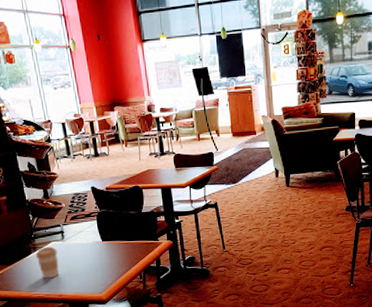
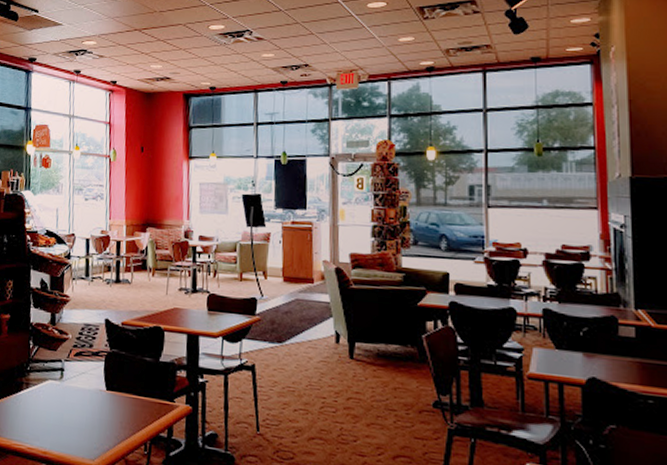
coffee cup: present [35,246,60,279] -> none [26,384,53,428]

